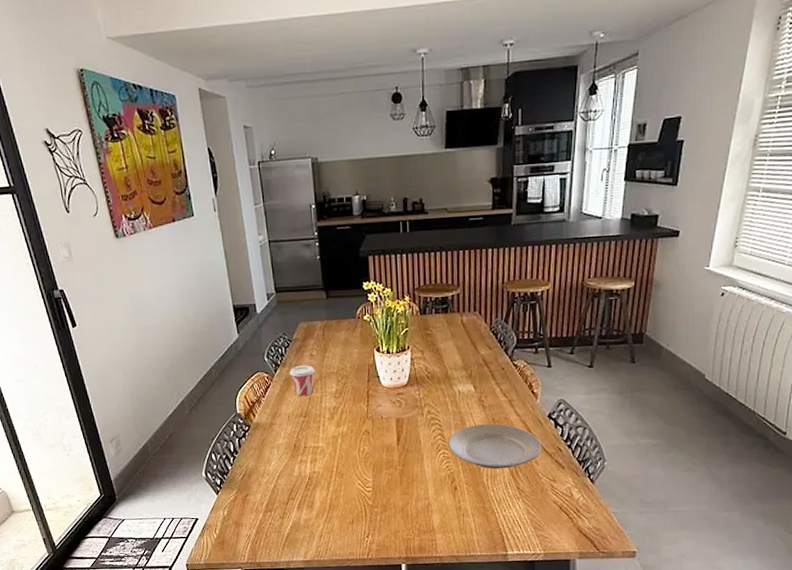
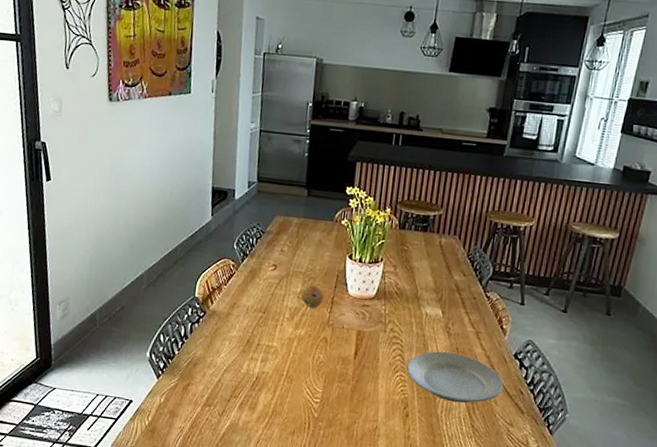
cup: present [289,365,316,395] -> none [256,259,284,291]
fruit: none [337,383,359,405] -> present [301,285,324,308]

